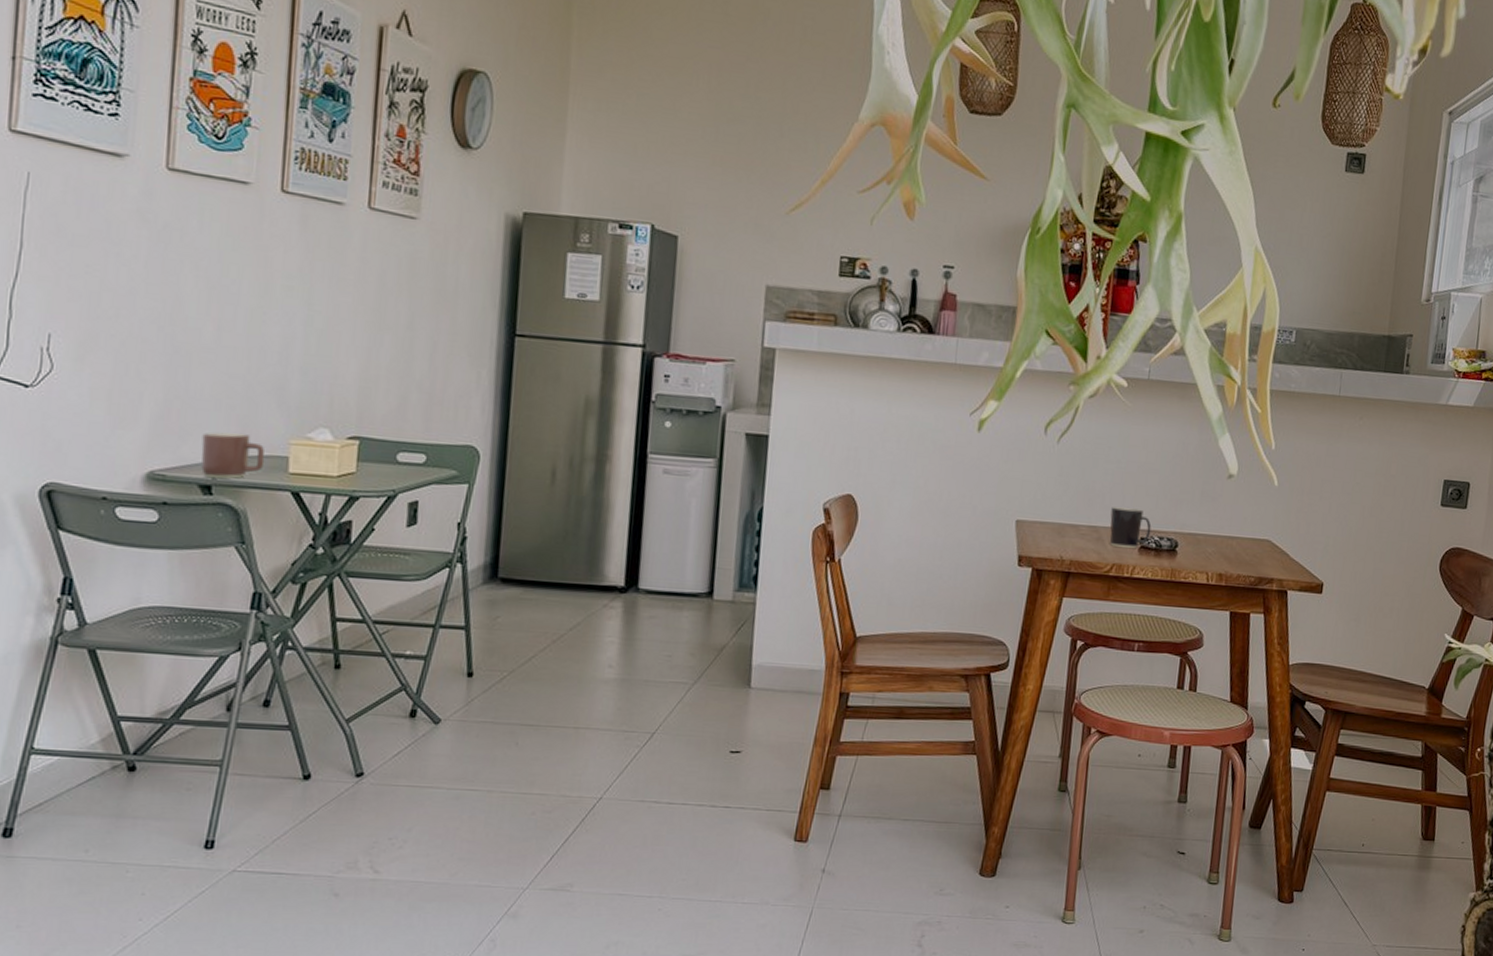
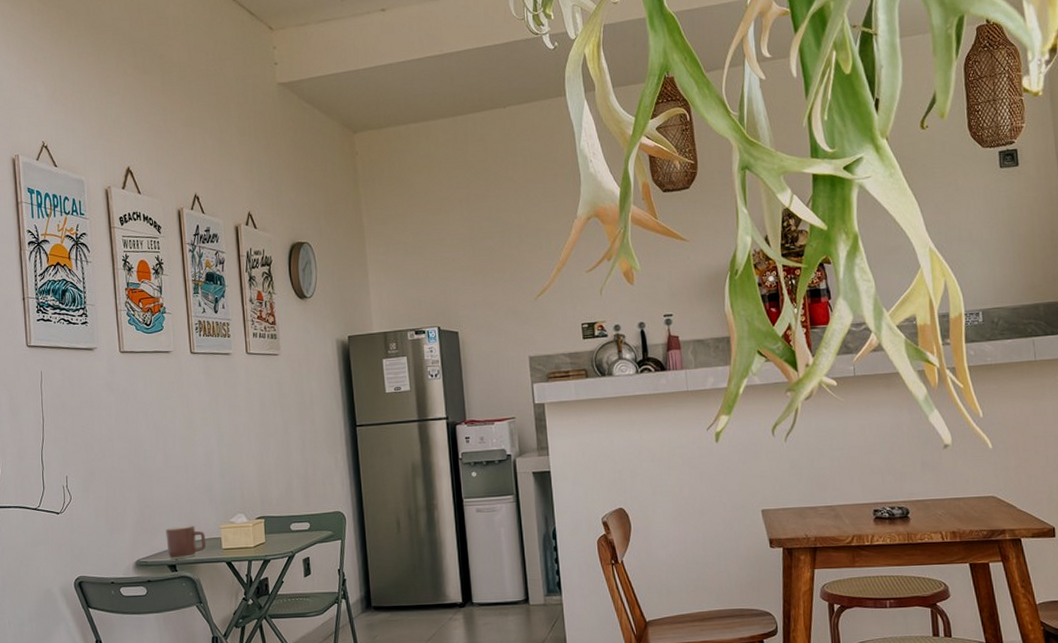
mug: present [1109,507,1152,549] -> none [843,486,882,522]

